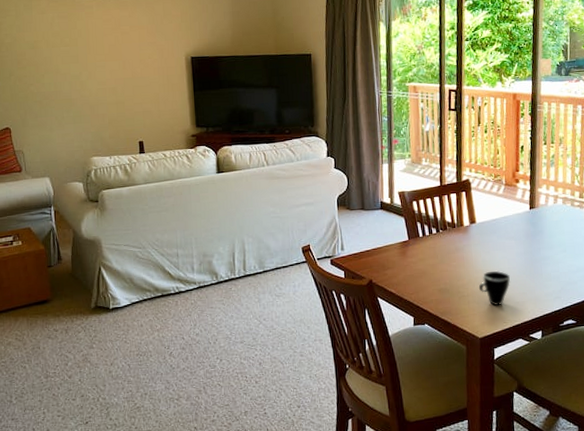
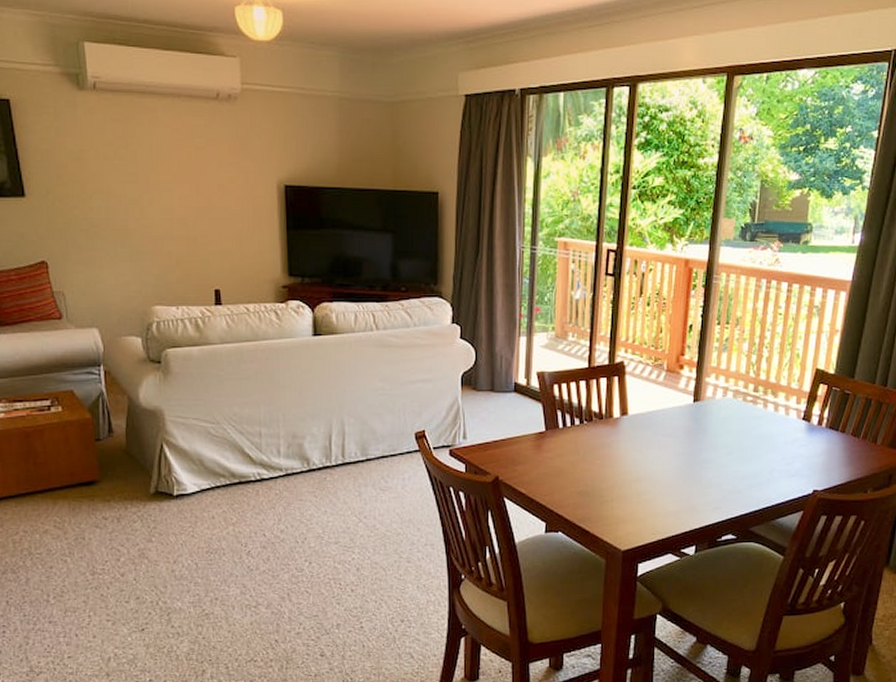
cup: present [478,270,510,306] -> none [625,473,663,515]

